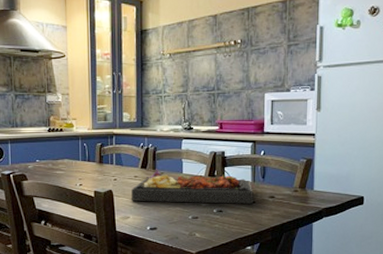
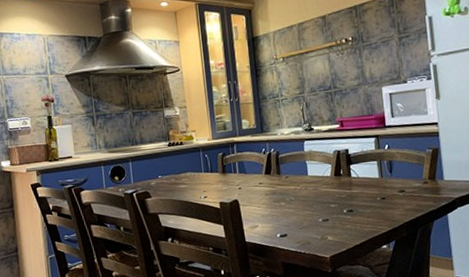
food platter: present [132,169,254,204] -> none [257,172,384,209]

